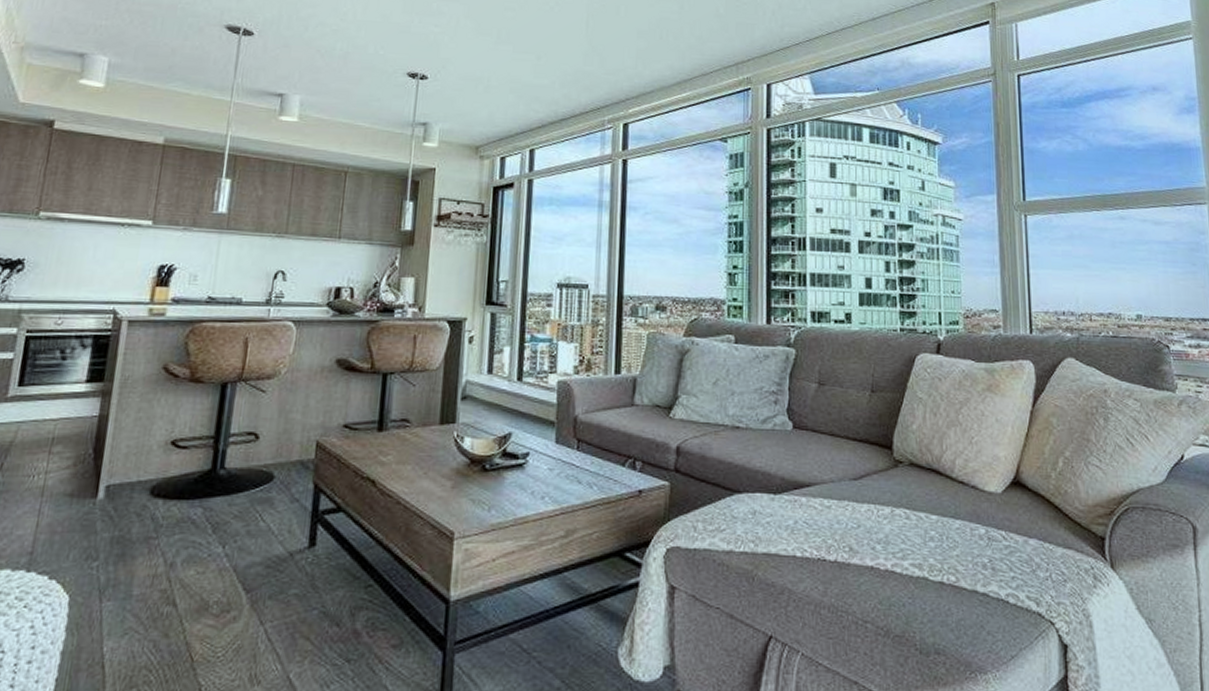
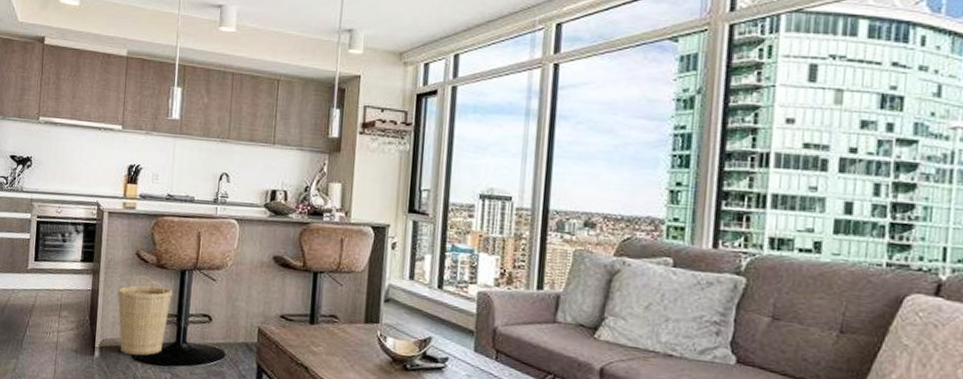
basket: none [134,393,210,491] -> present [117,275,173,356]

